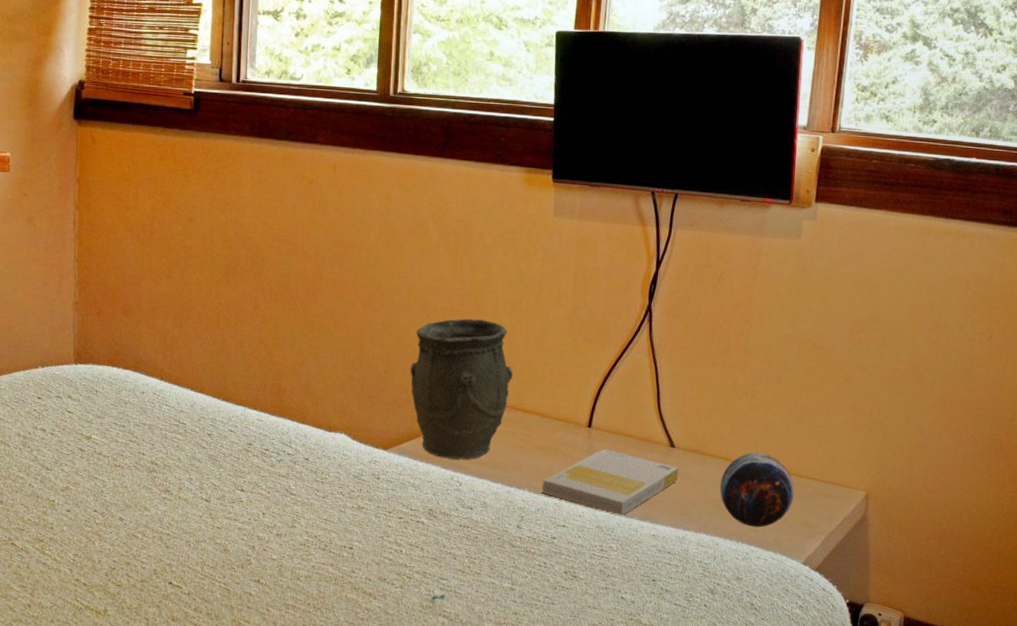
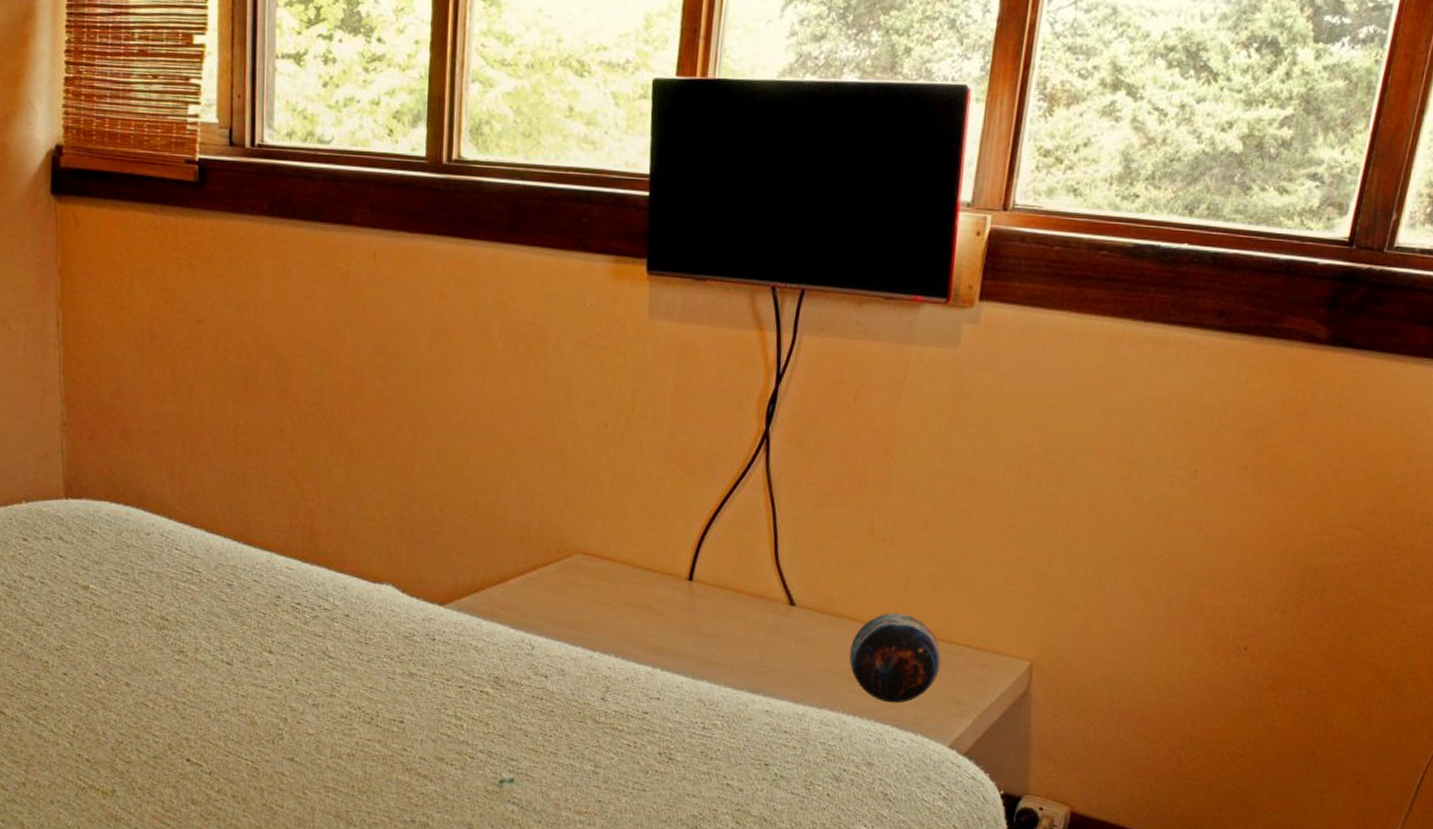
vase: present [410,318,513,459] -> none [470,446,597,618]
book: present [541,448,679,517] -> none [631,606,800,689]

